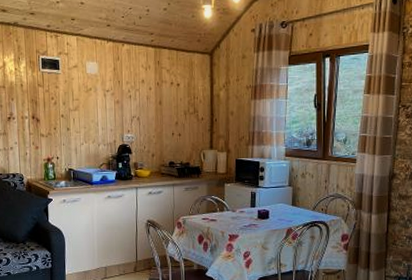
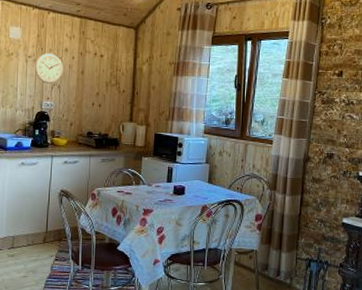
wall clock: none [114,86,141,117] -> present [35,53,63,84]

